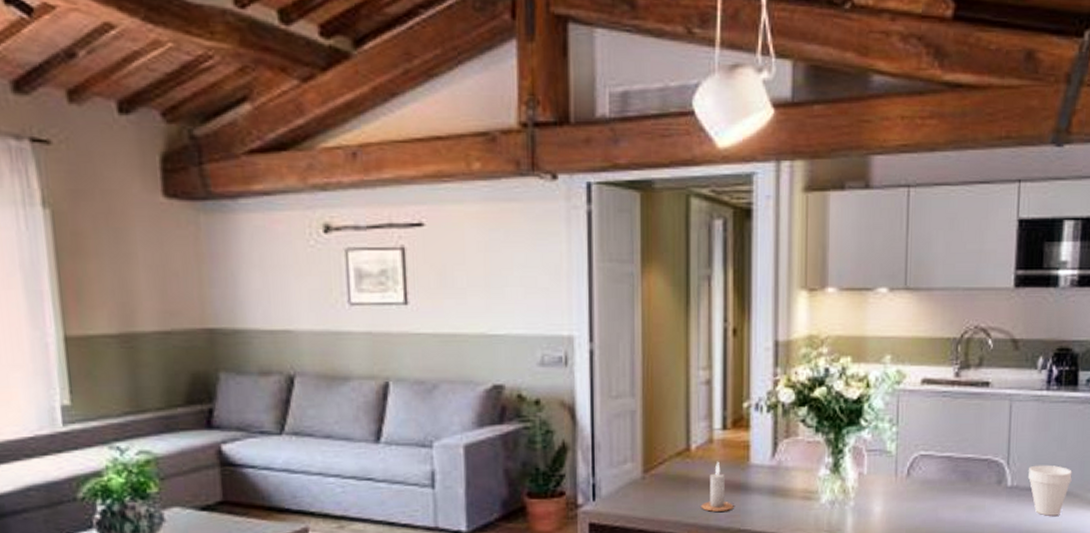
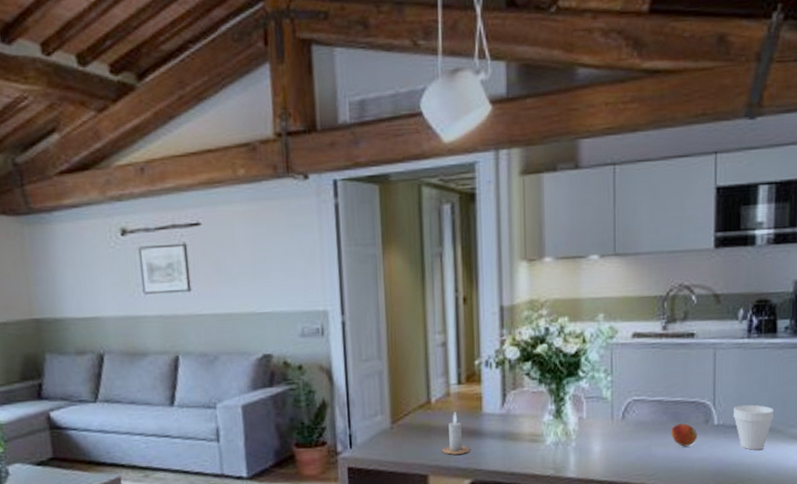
fruit: none [960,484,989,510] -> present [671,423,697,447]

